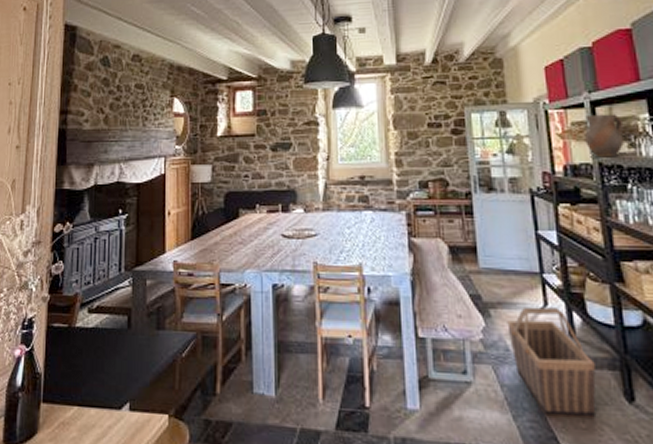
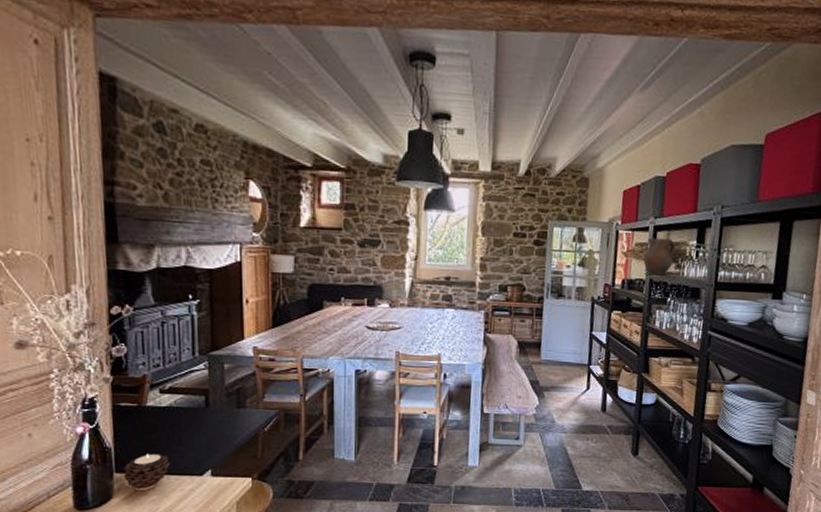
candle: none [49,381,92,426] -> present [123,453,170,491]
basket: present [507,307,596,418] -> none [556,390,616,468]

